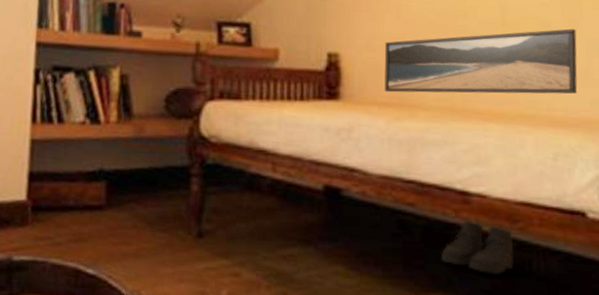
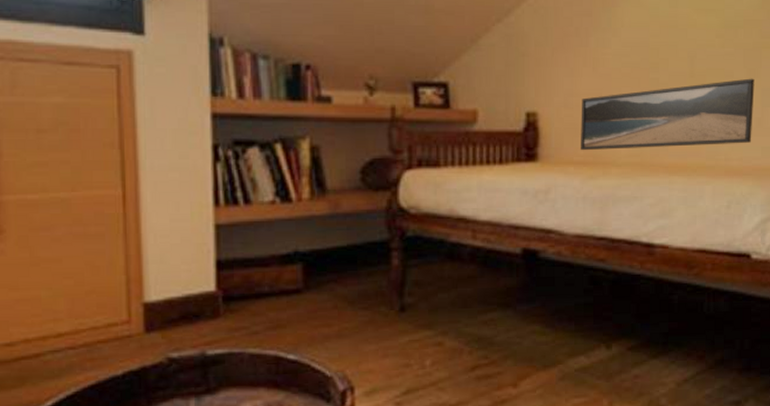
boots: present [442,220,514,275] -> none [627,271,688,319]

